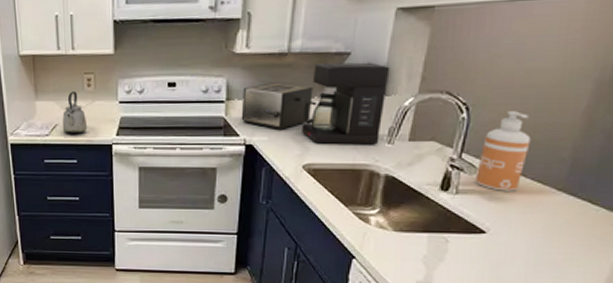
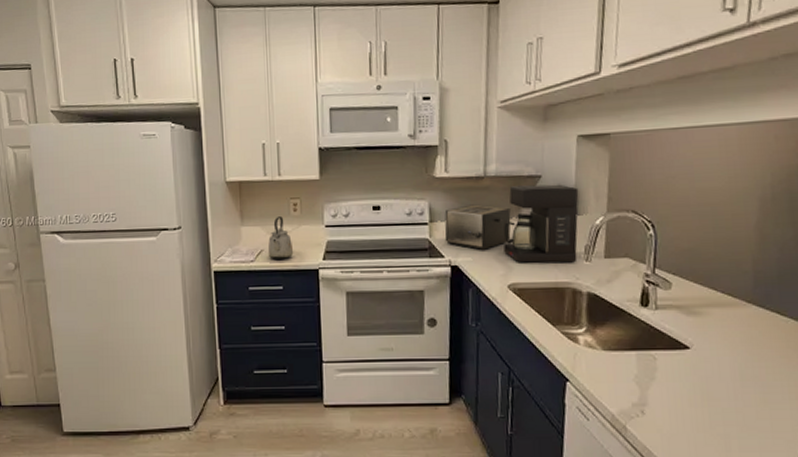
soap dispenser: present [474,111,531,191] -> none [670,227,715,305]

